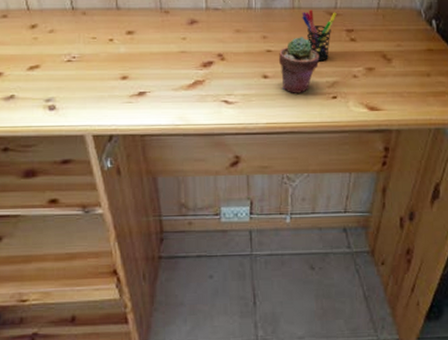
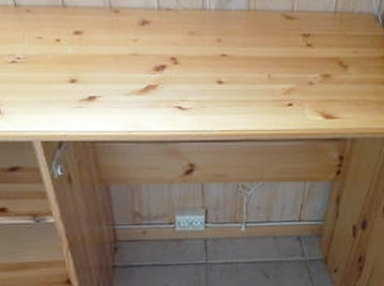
potted succulent: present [279,36,320,93] -> none [234,40,276,100]
pen holder: present [302,10,337,62] -> none [257,12,293,67]

